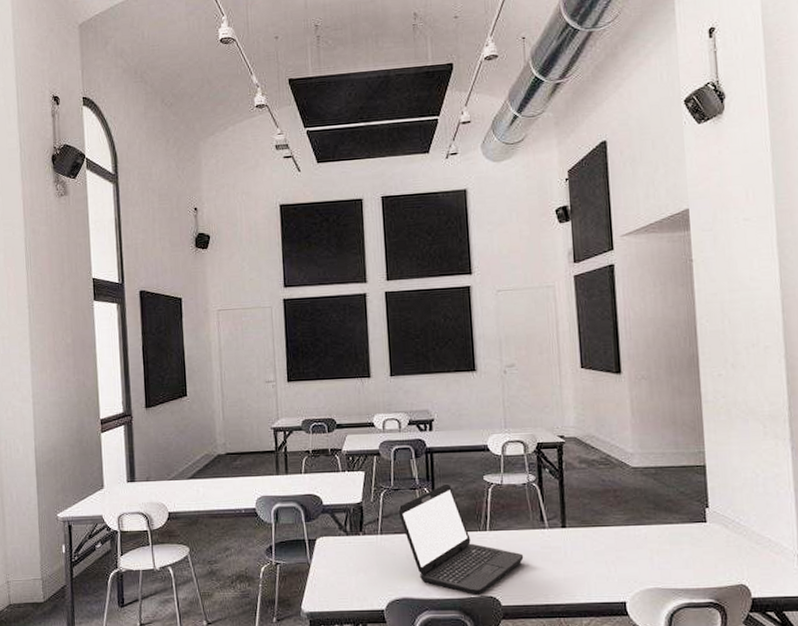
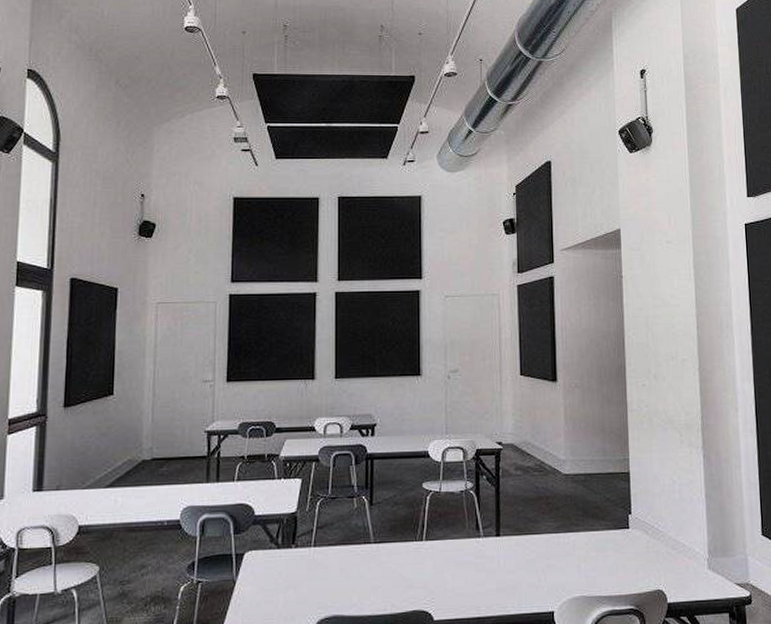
laptop: present [398,483,524,595] -> none [334,491,458,610]

